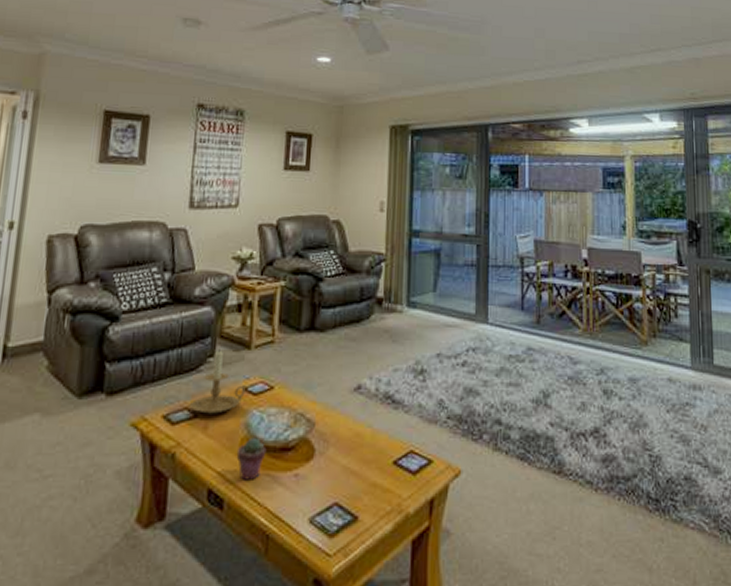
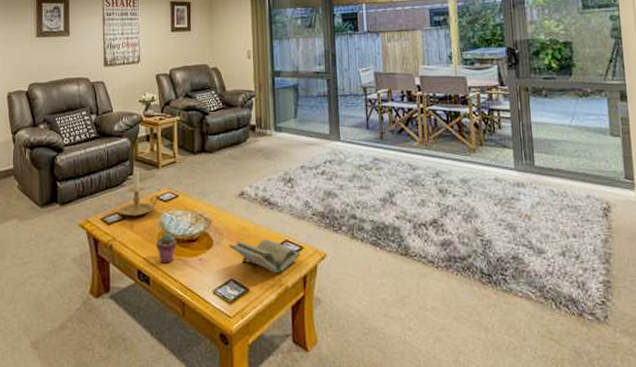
book: none [335,449,429,495] -> present [228,239,301,273]

